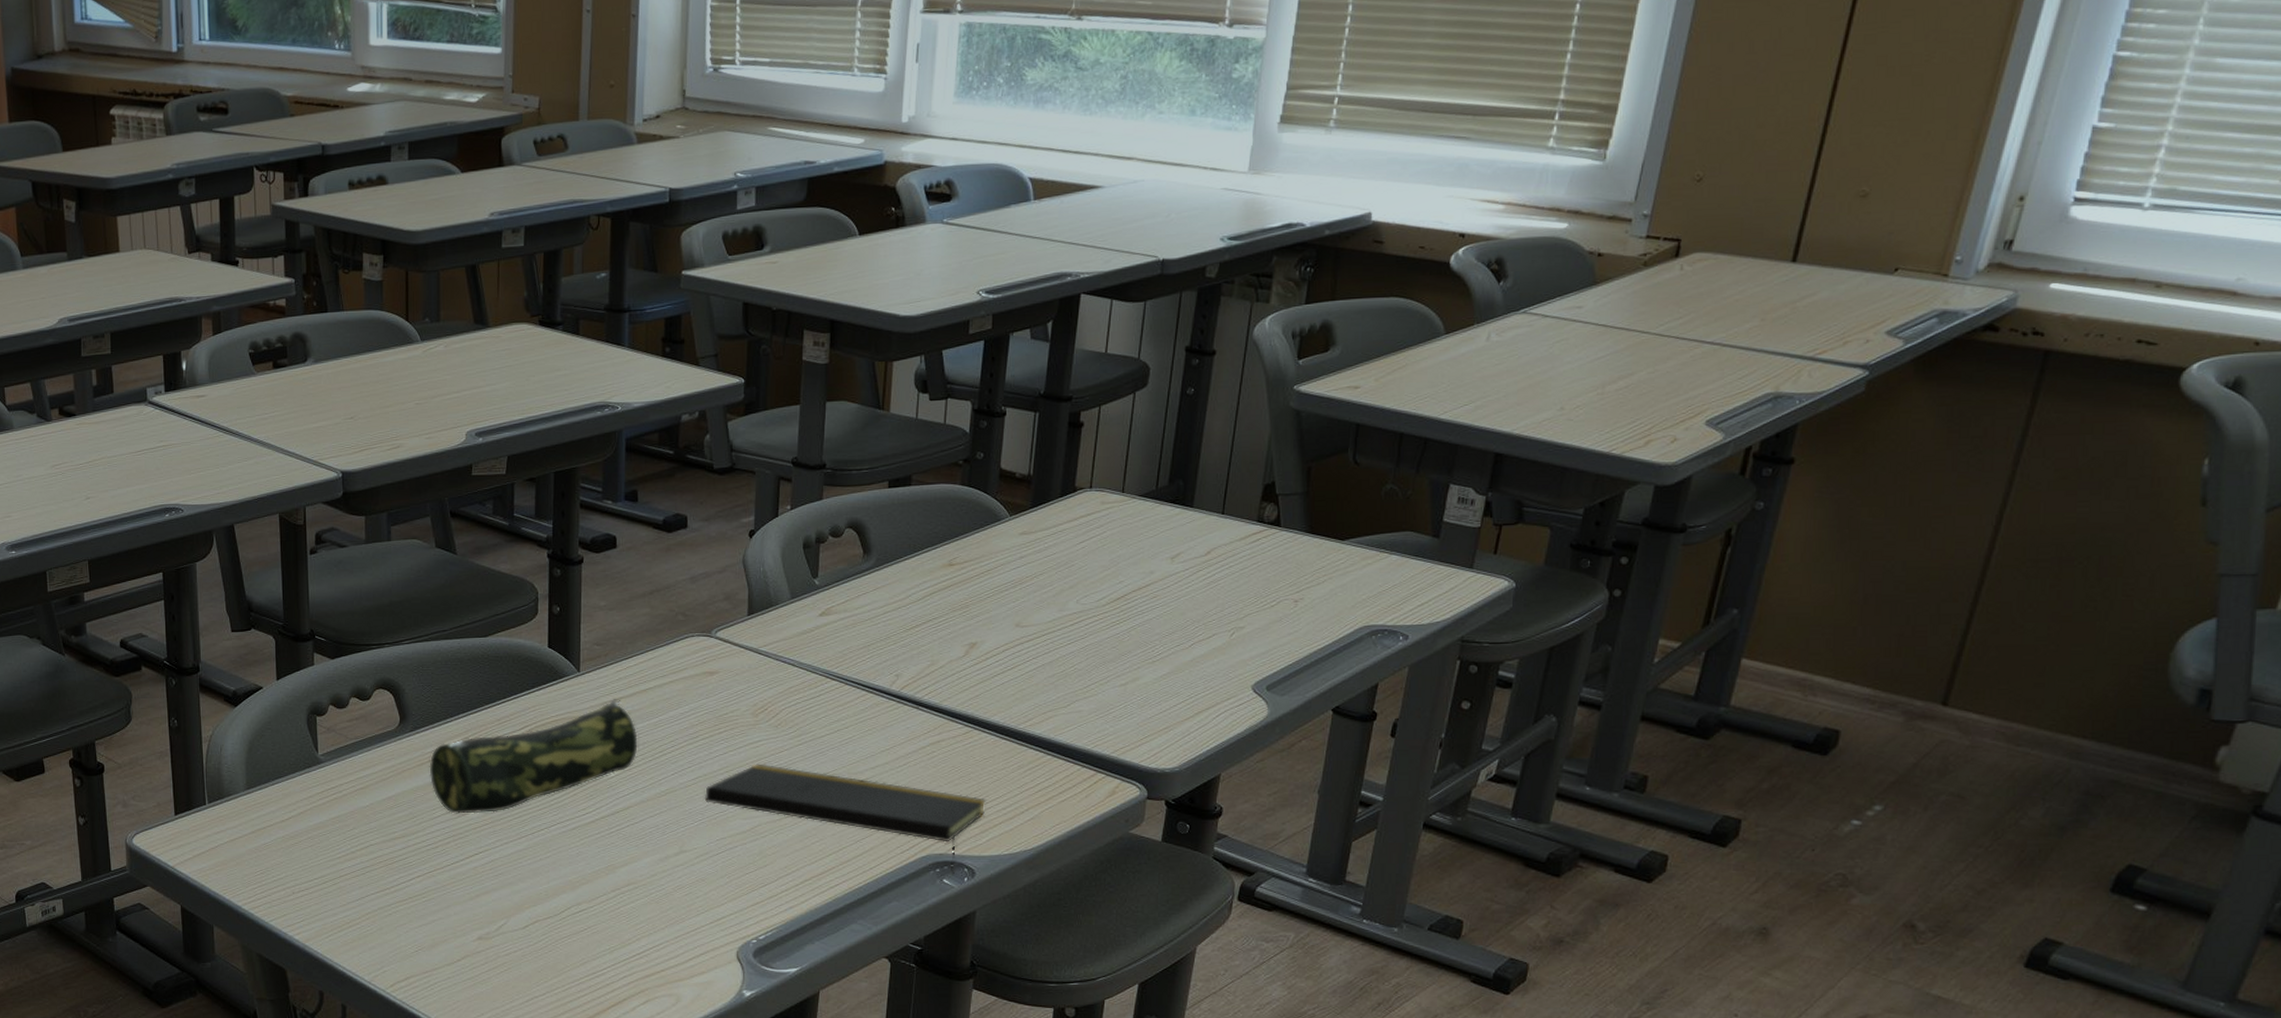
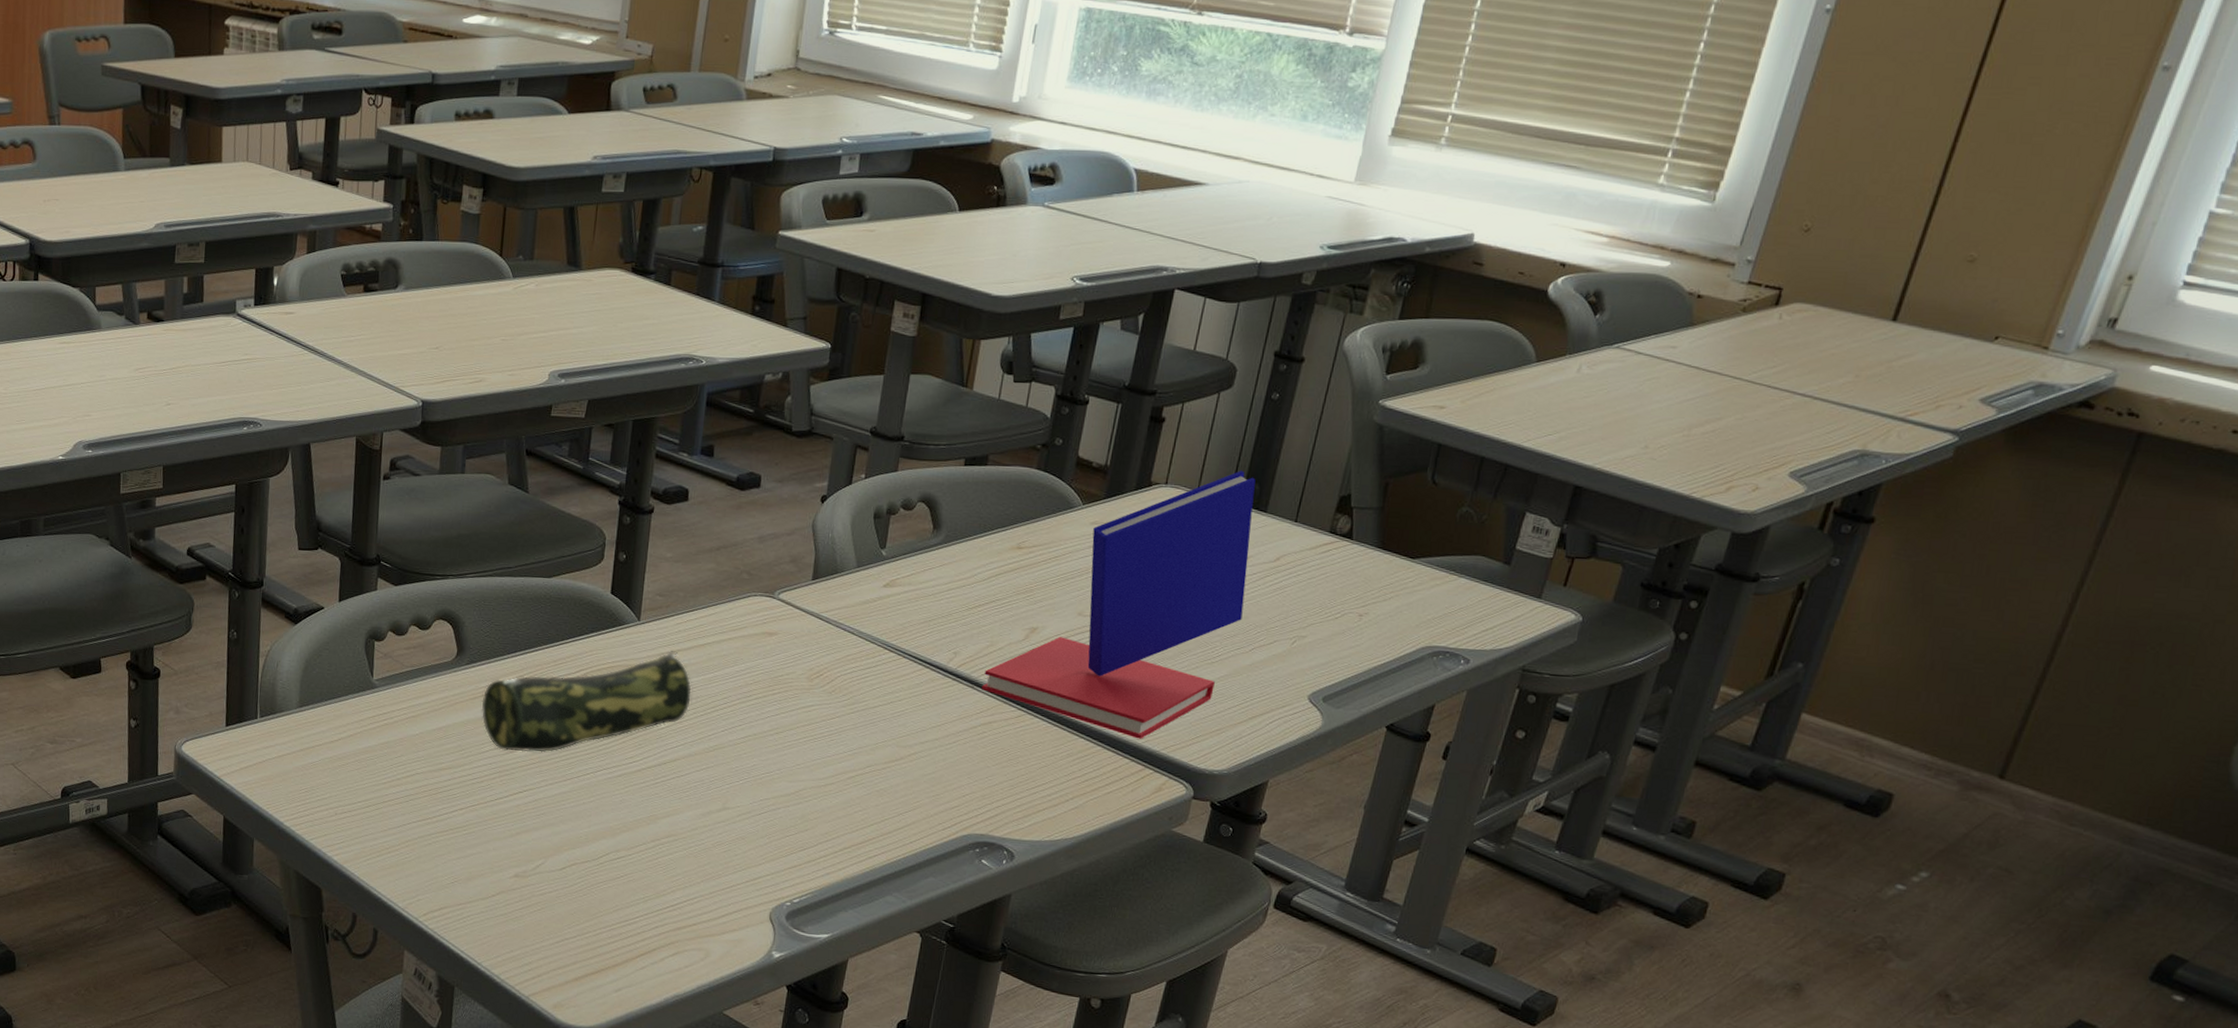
notepad: present [704,763,987,875] -> none [751,728,1033,856]
book: none [927,467,1180,745] -> present [982,470,1256,739]

